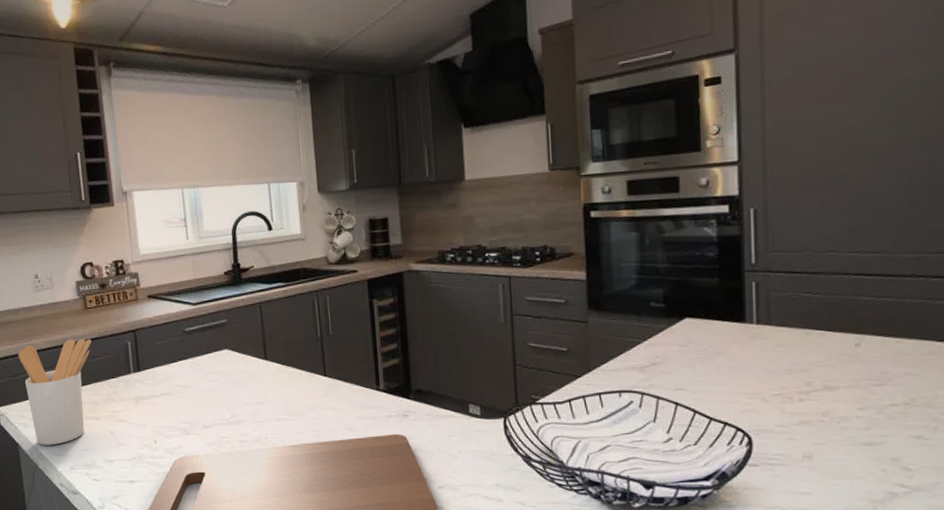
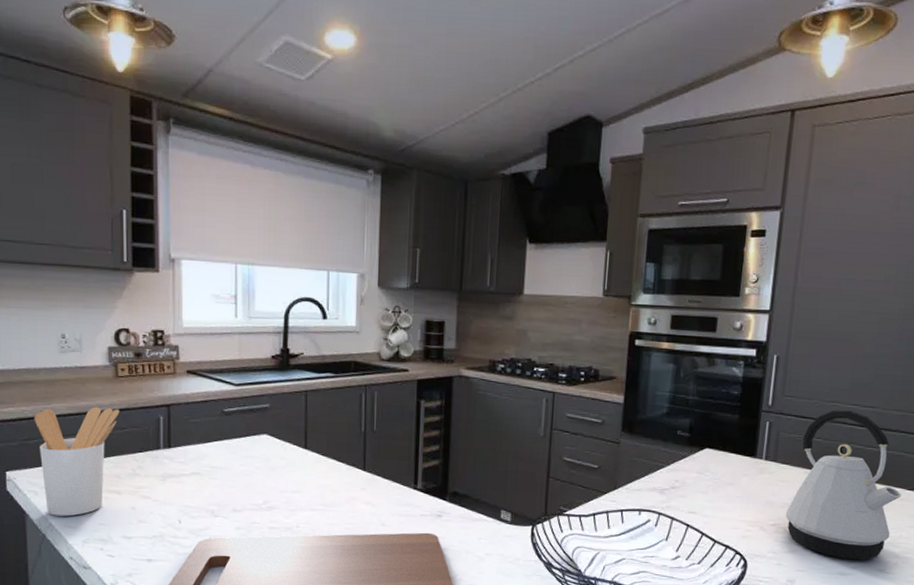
kettle: none [790,259,931,427] -> present [785,410,902,560]

